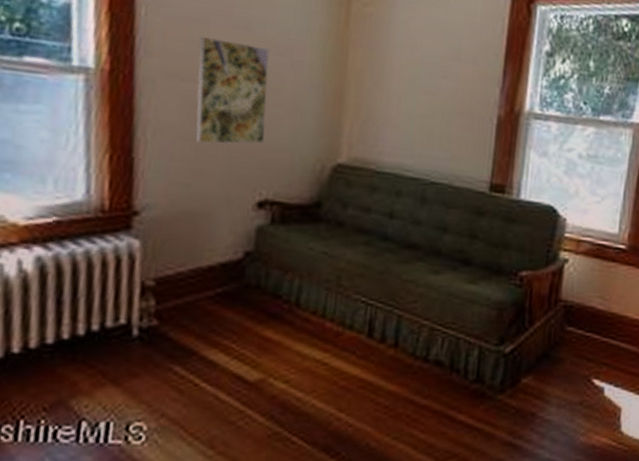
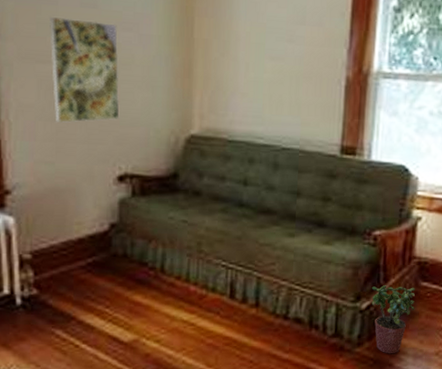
potted plant: none [515,329,560,403] -> present [371,285,415,354]

